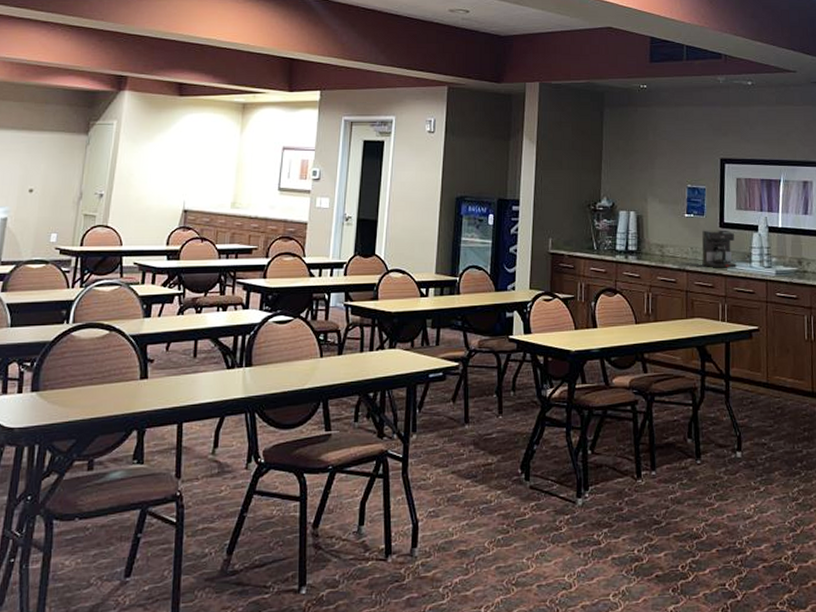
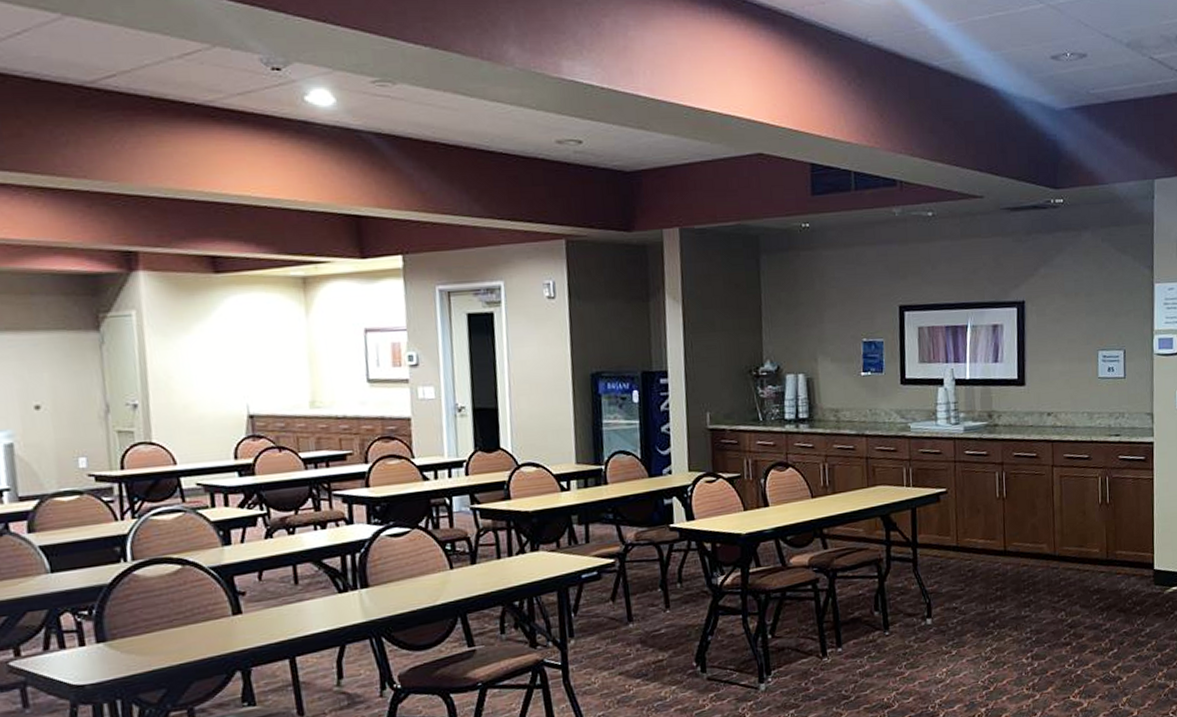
coffee maker: present [701,230,737,268] -> none [881,386,921,431]

